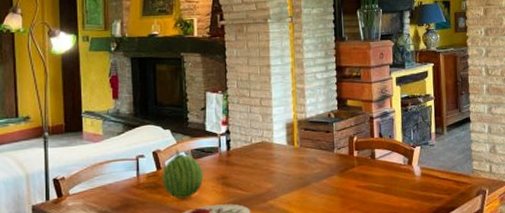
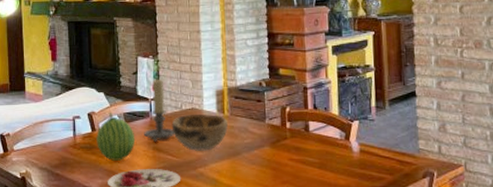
candle holder: none [212,114,245,177] -> present [144,79,175,142]
decorative bowl: none [241,146,298,184] -> present [171,113,228,151]

